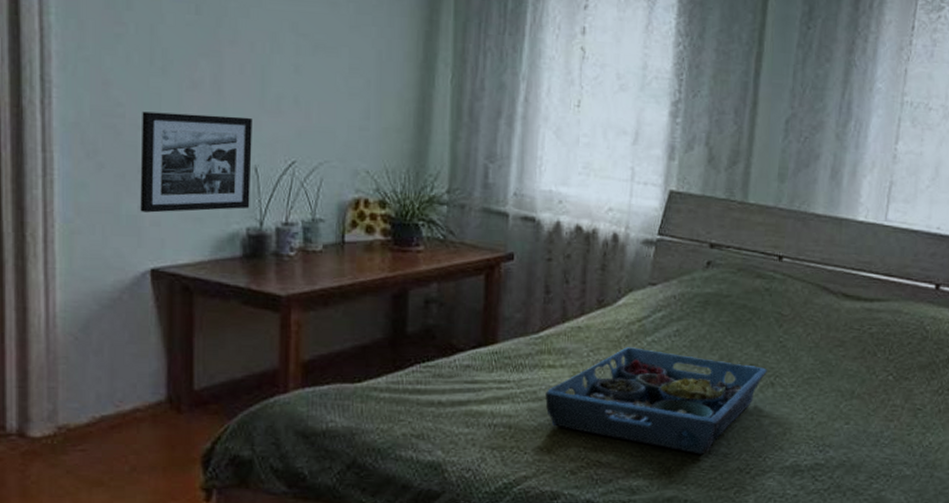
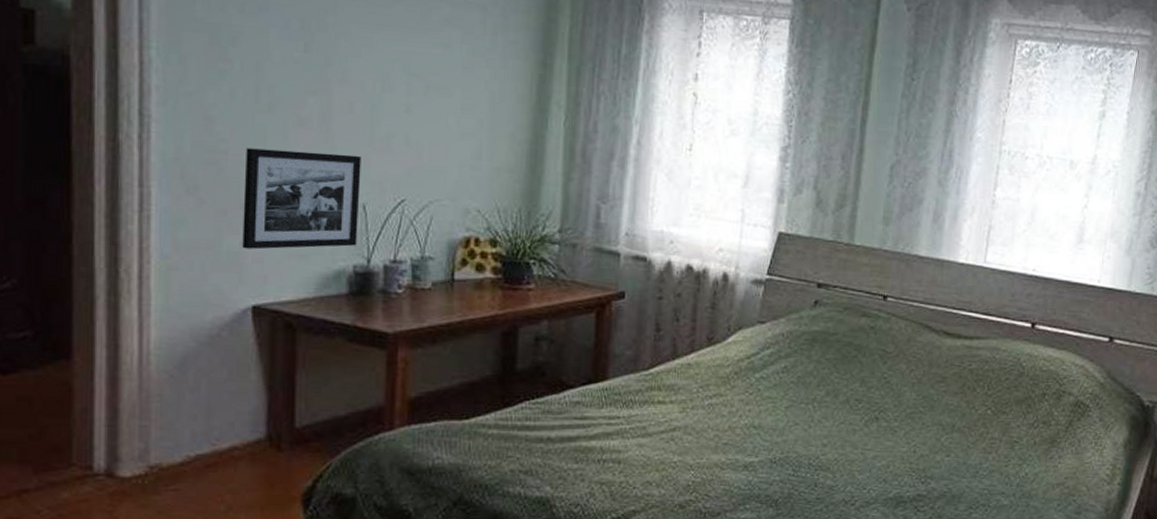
serving tray: present [545,347,767,454] -> none [655,383,872,487]

